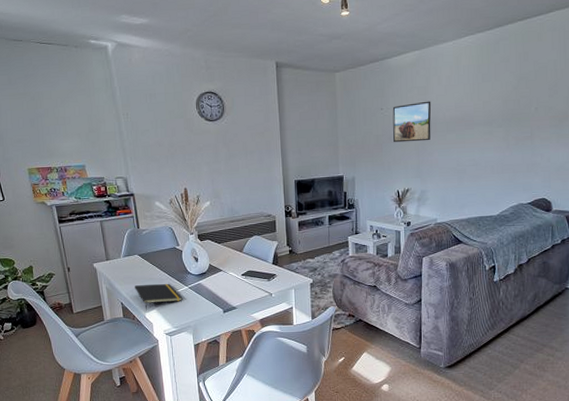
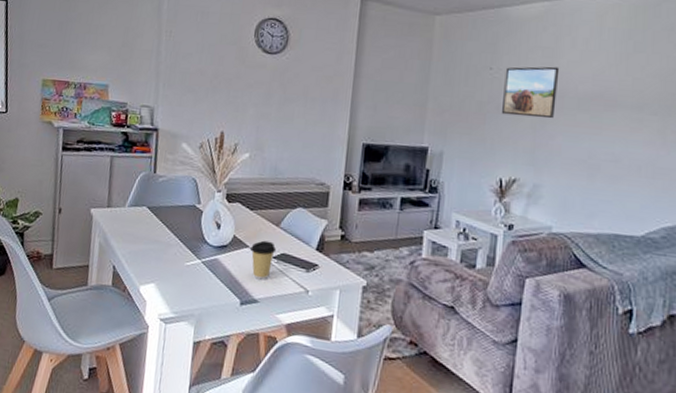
notepad: present [135,283,183,311] -> none [134,246,192,283]
coffee cup: none [224,264,243,293] -> present [250,240,277,280]

